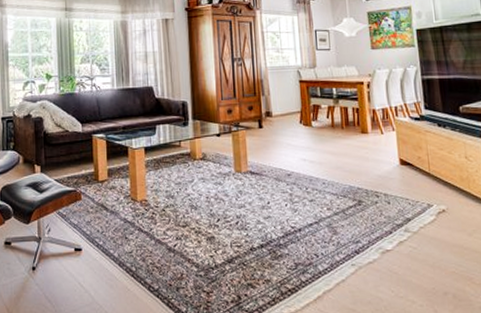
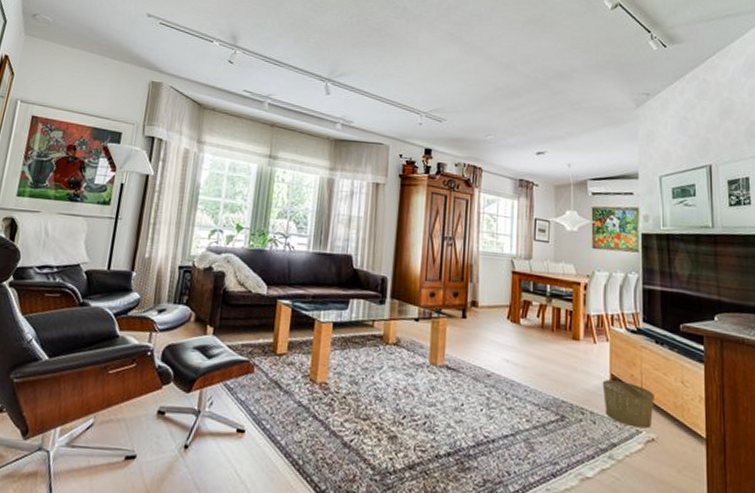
basket: none [392,160,442,202] -> present [602,375,654,429]

